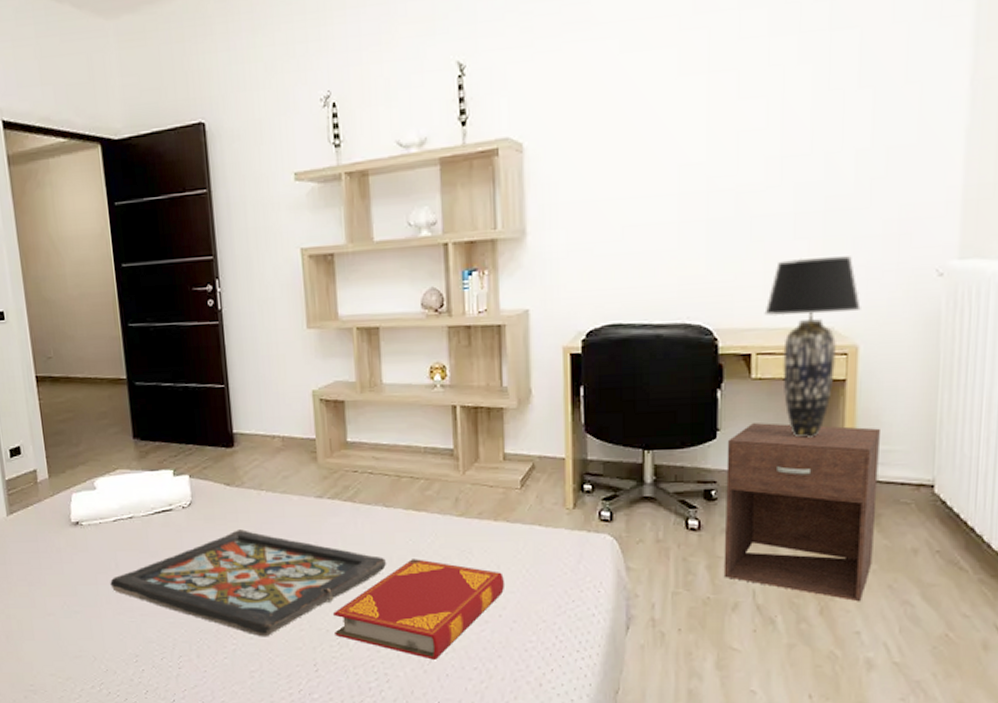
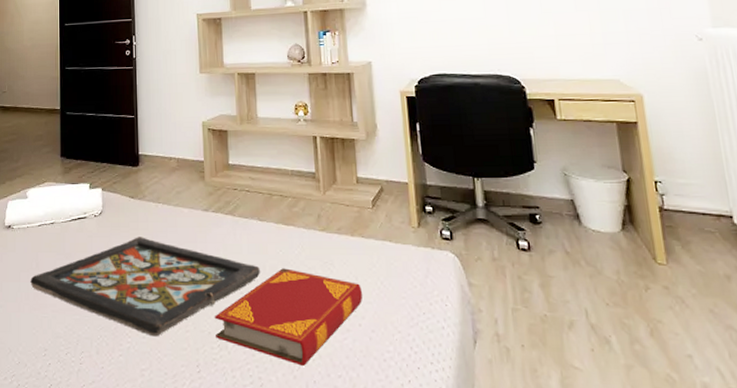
nightstand: present [723,423,880,602] -> none [543,157,691,325]
table lamp: present [764,256,861,438] -> none [560,24,639,171]

